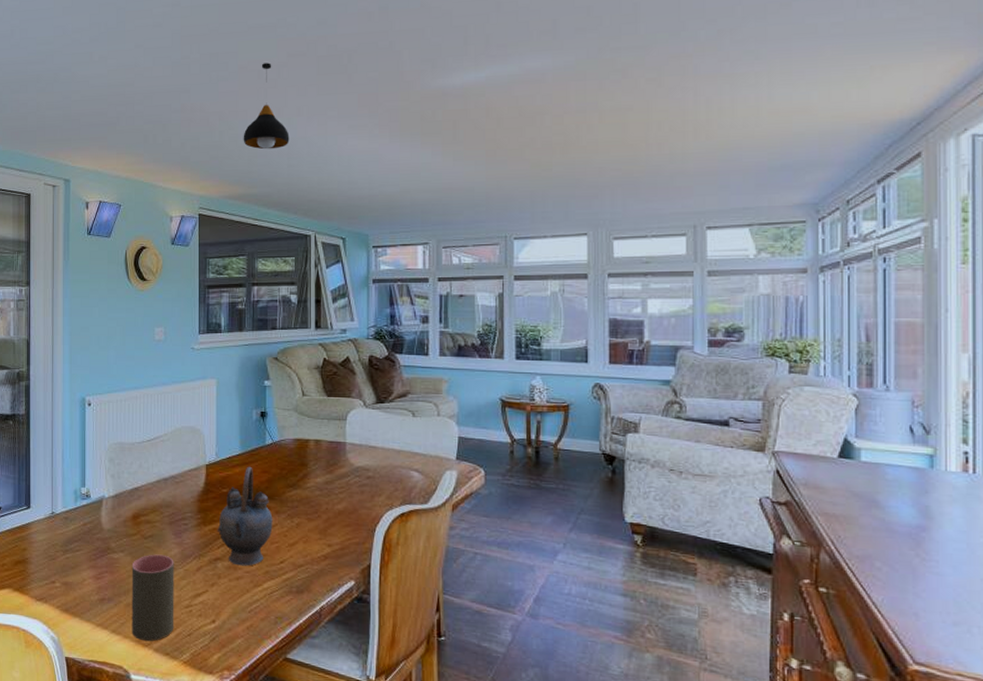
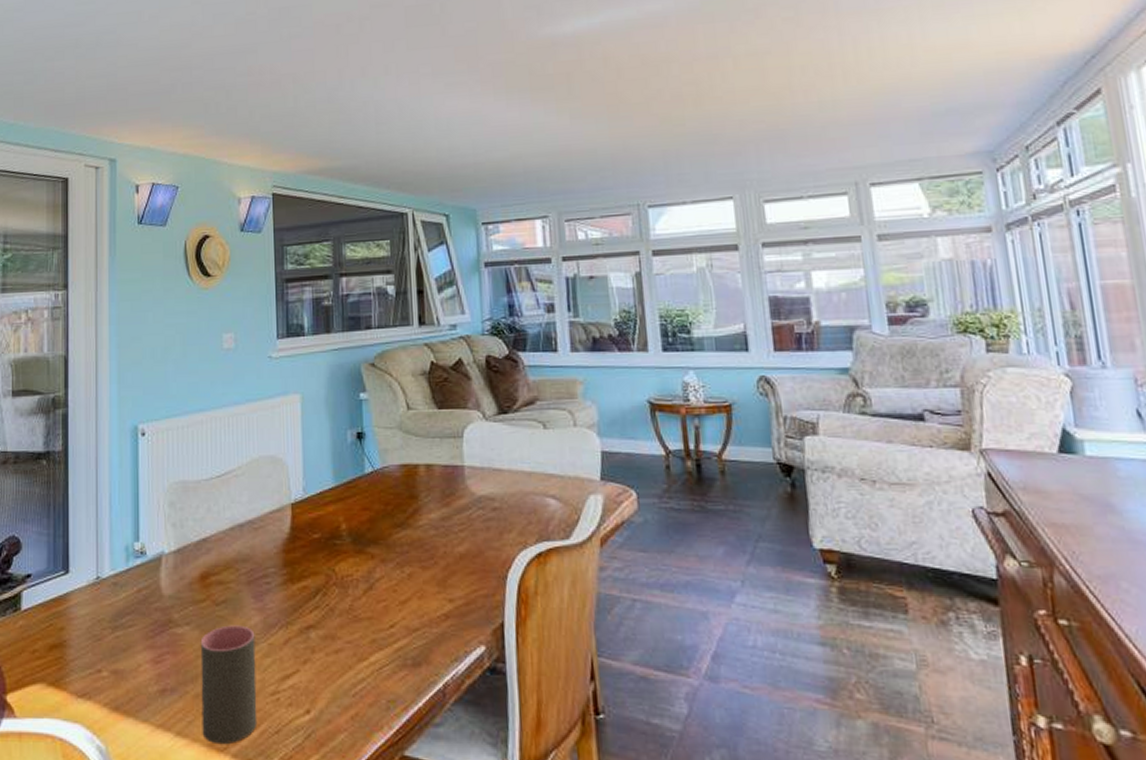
teapot: present [217,466,273,566] -> none [308,502,379,634]
pendant light: present [243,63,290,150] -> none [322,15,377,115]

